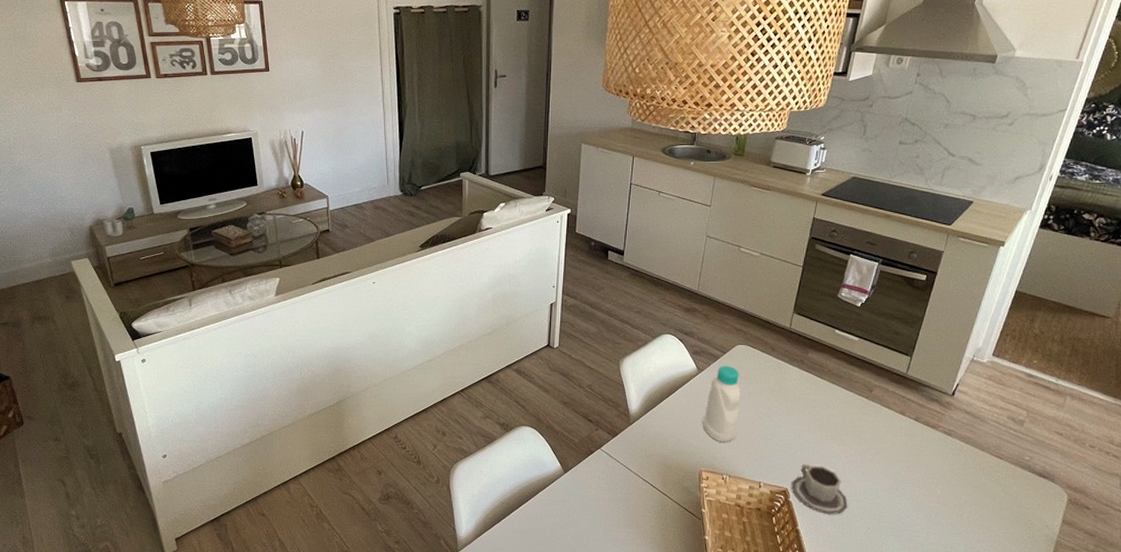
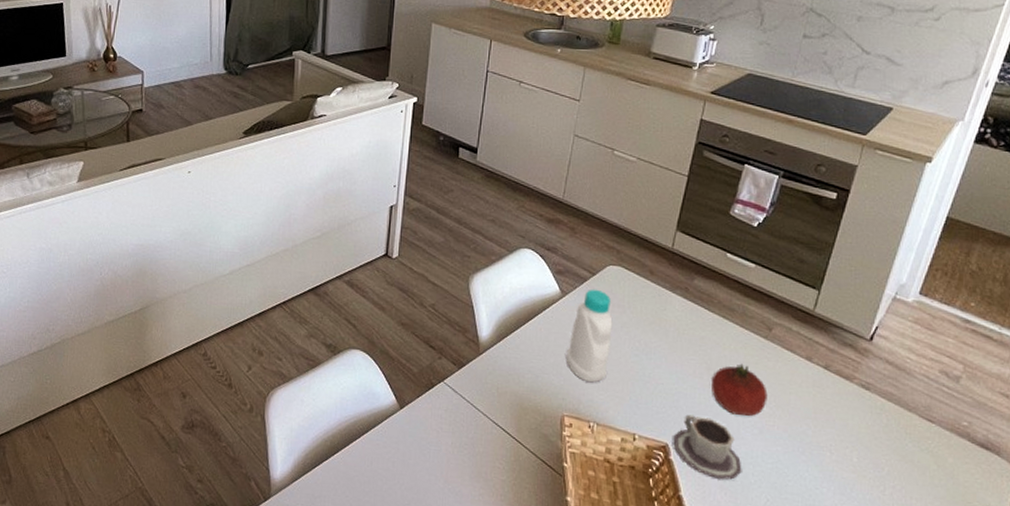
fruit: none [823,420,869,462] -> present [712,363,768,416]

